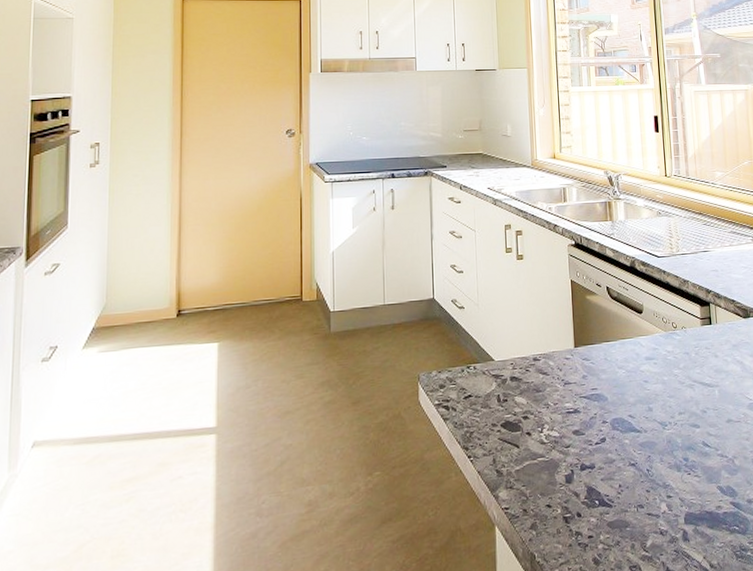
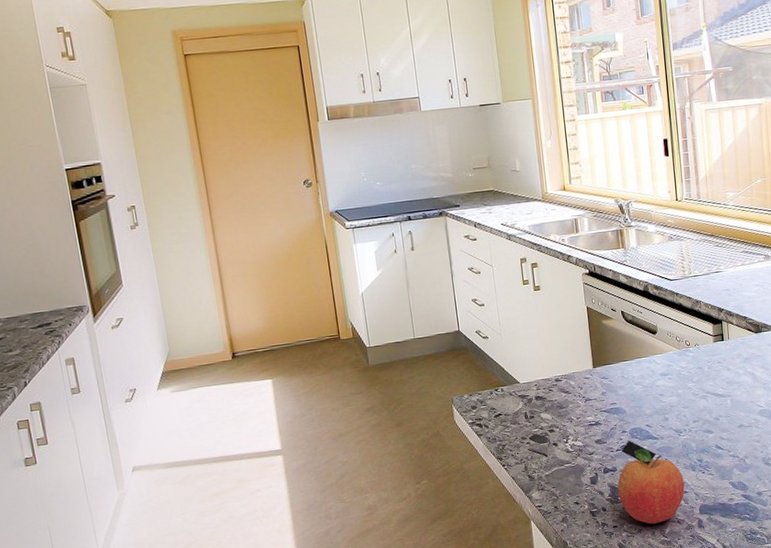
fruit: none [595,432,669,535] -> present [617,440,685,525]

